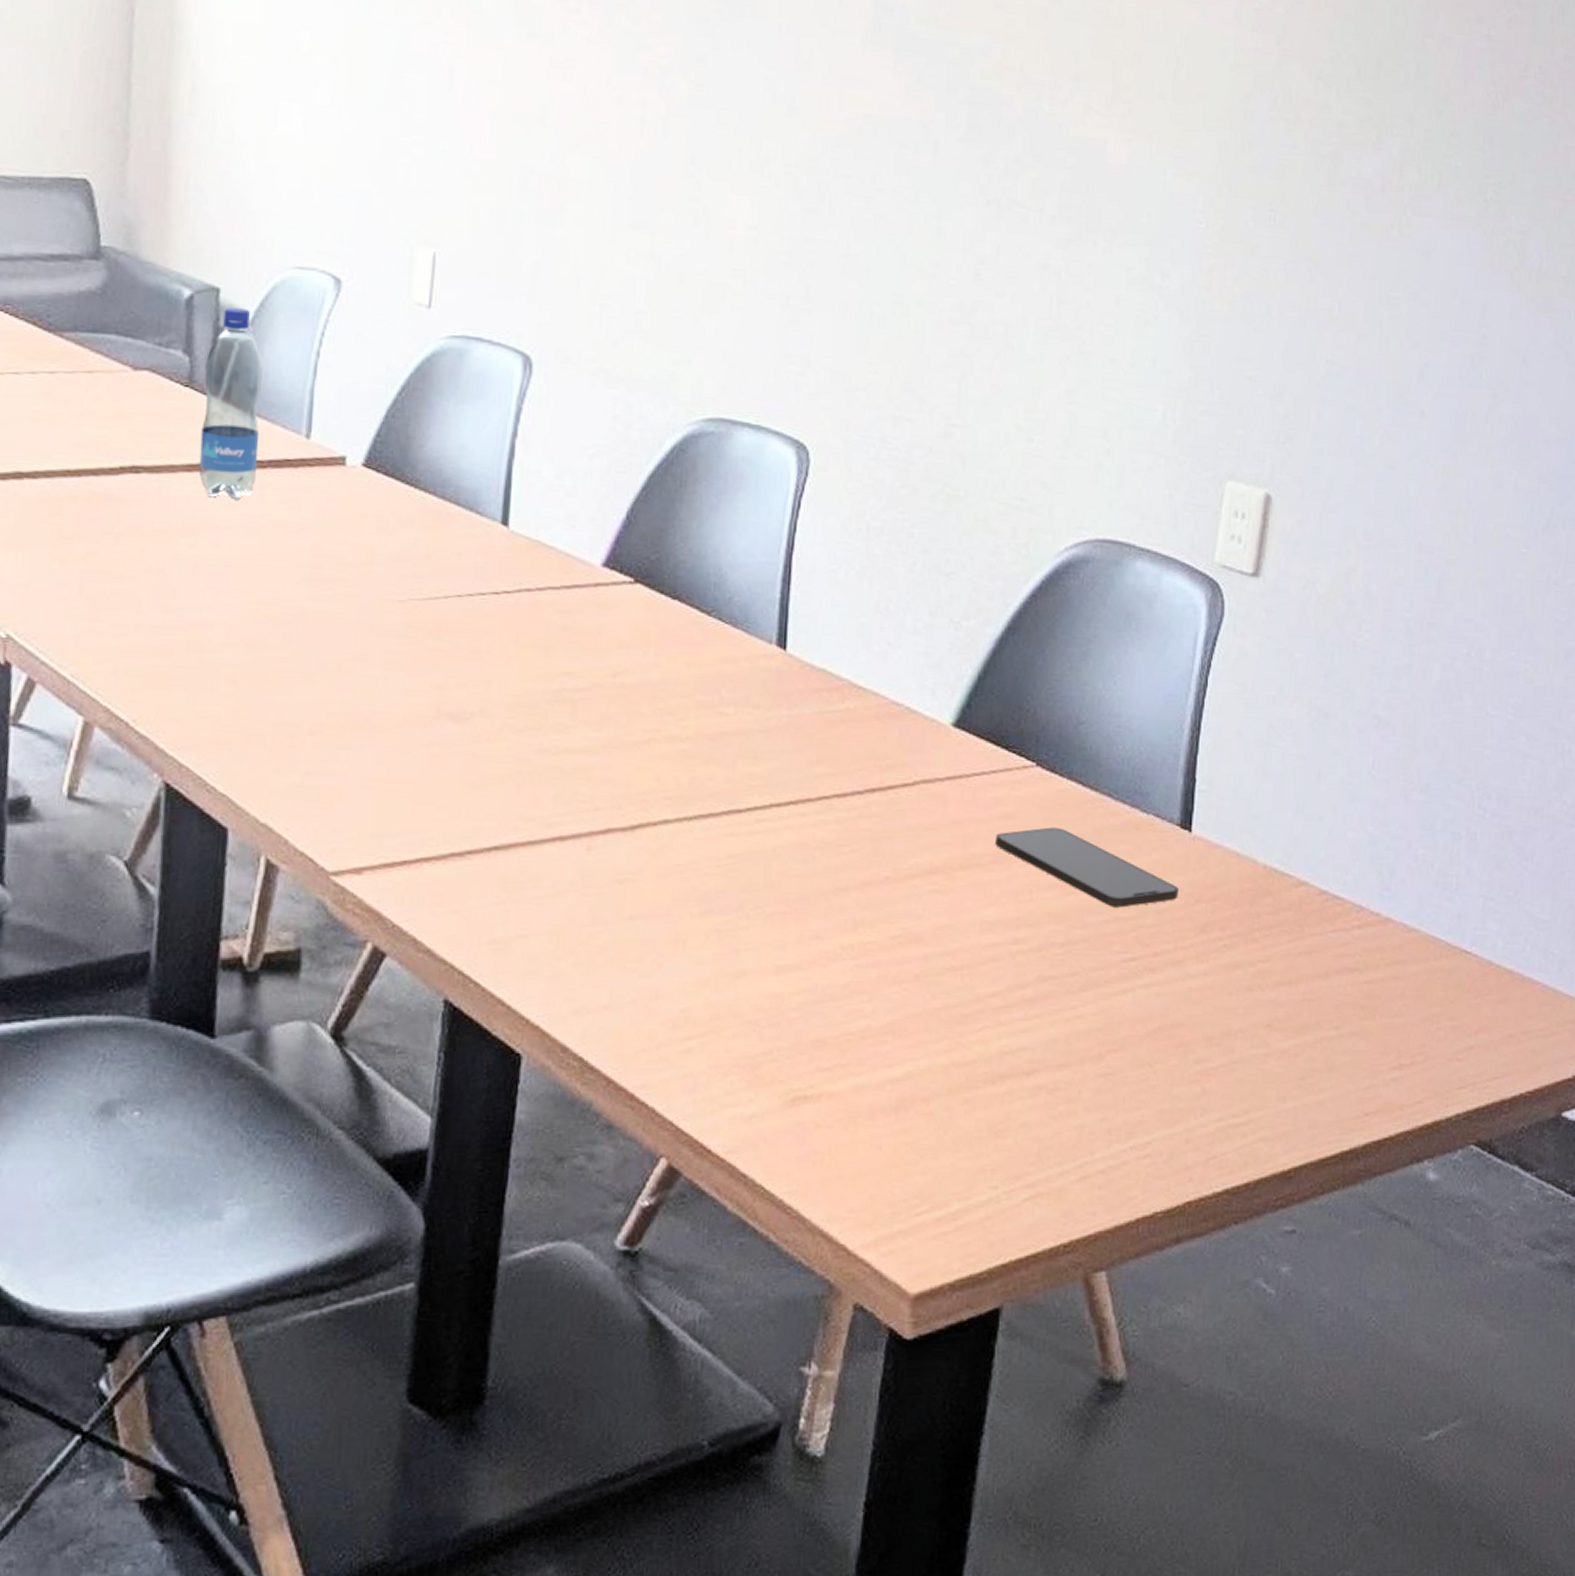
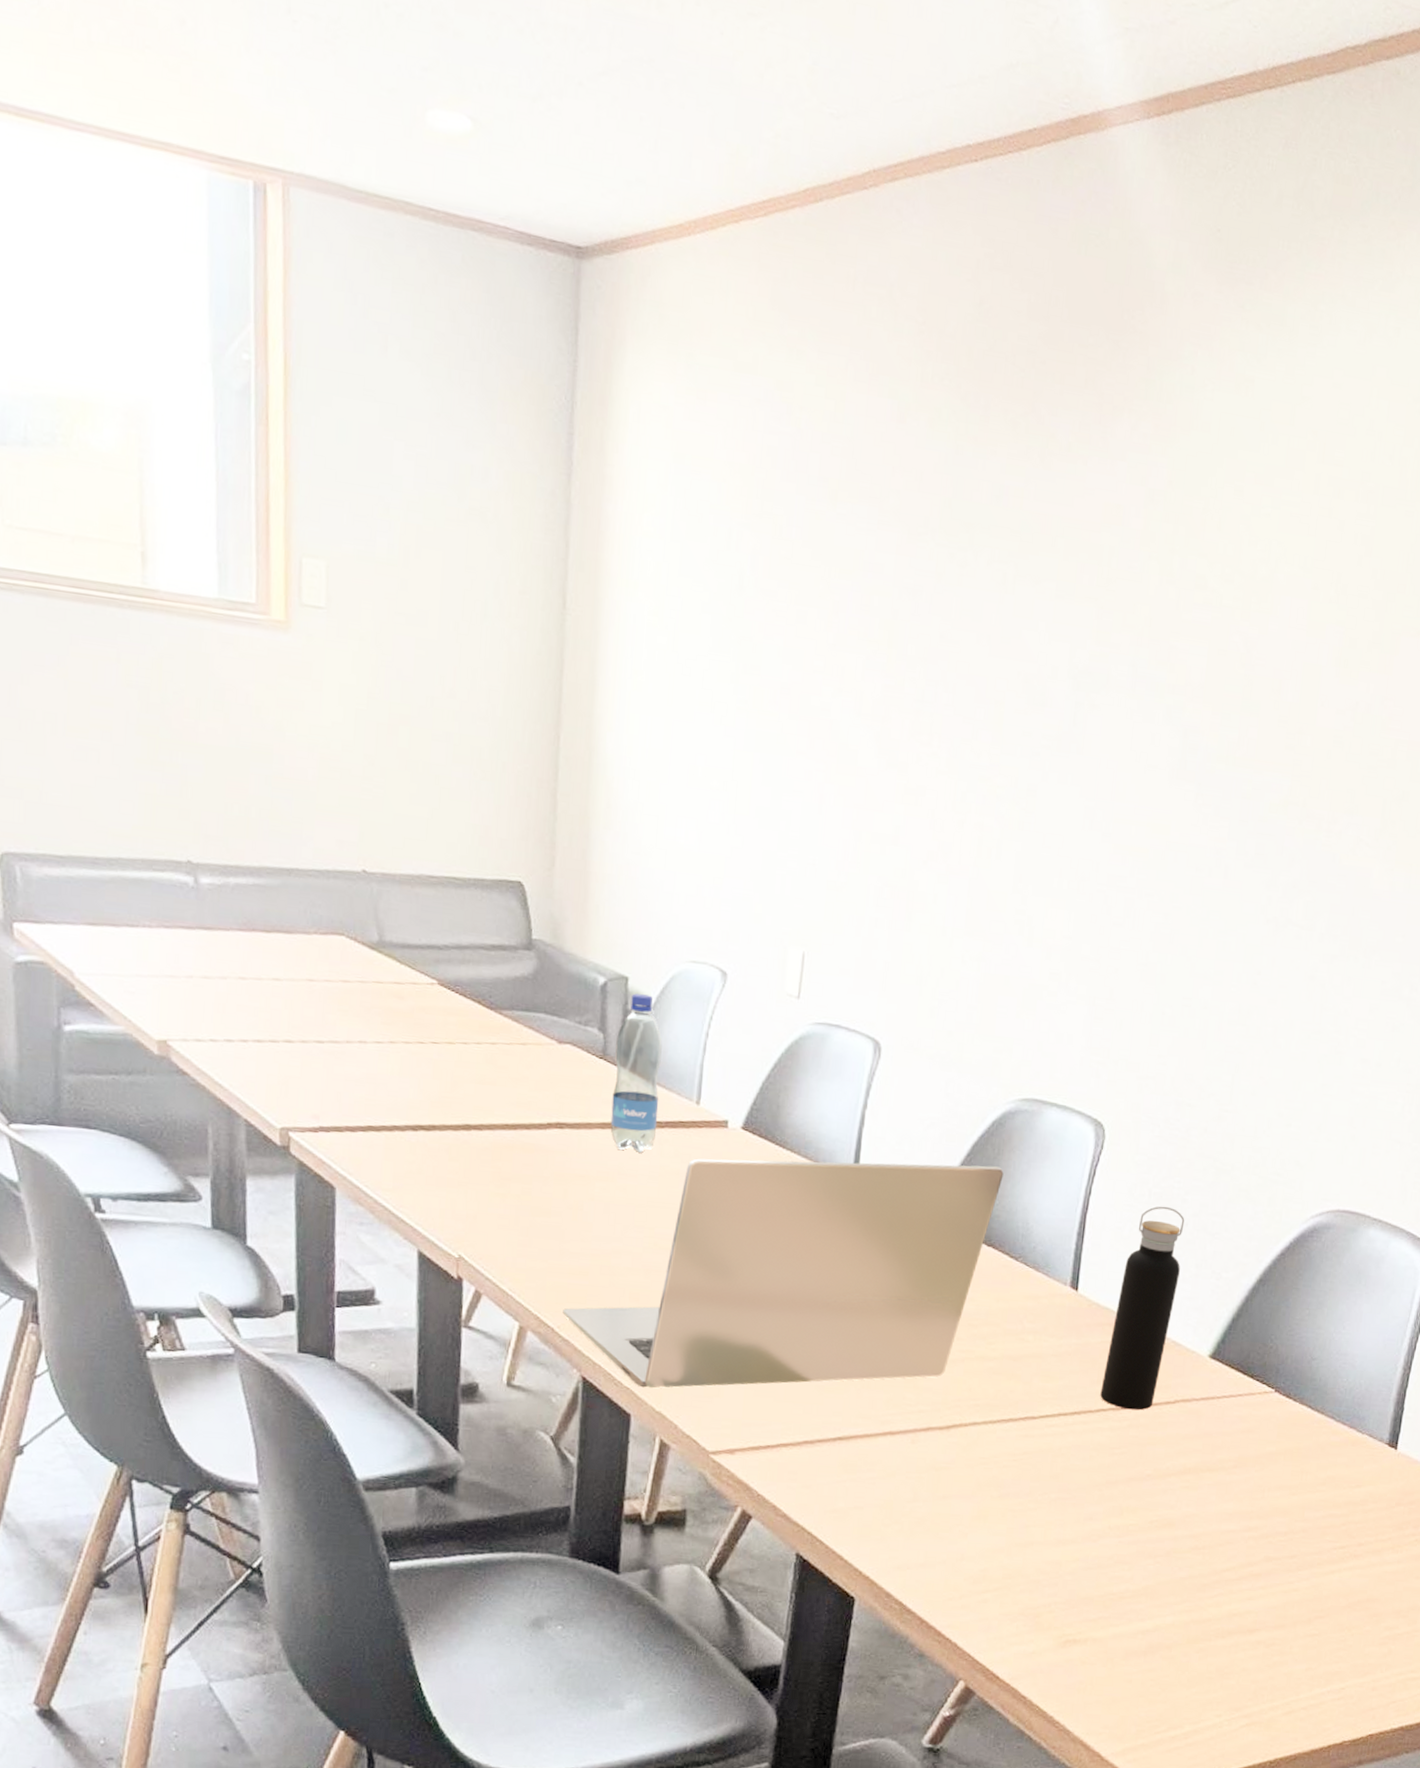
laptop: none [139,500,688,794] -> present [562,1158,1004,1389]
water bottle: none [821,542,912,796] -> present [1100,1206,1185,1411]
phone: present [995,827,1179,908] -> none [1237,1441,1383,1507]

